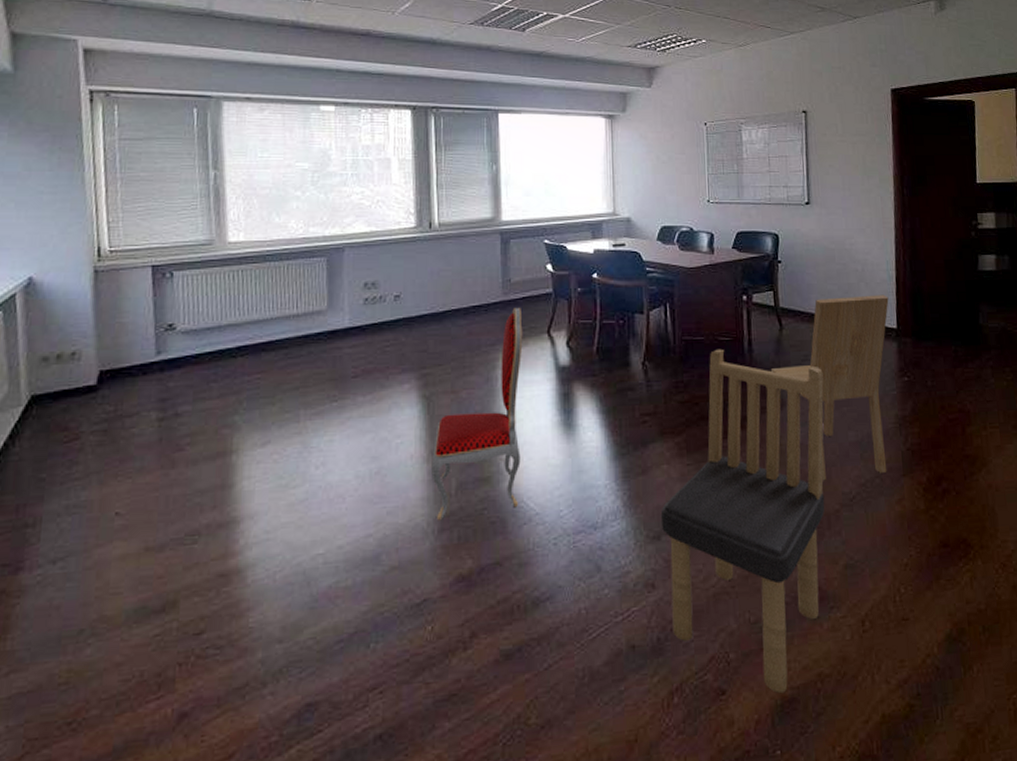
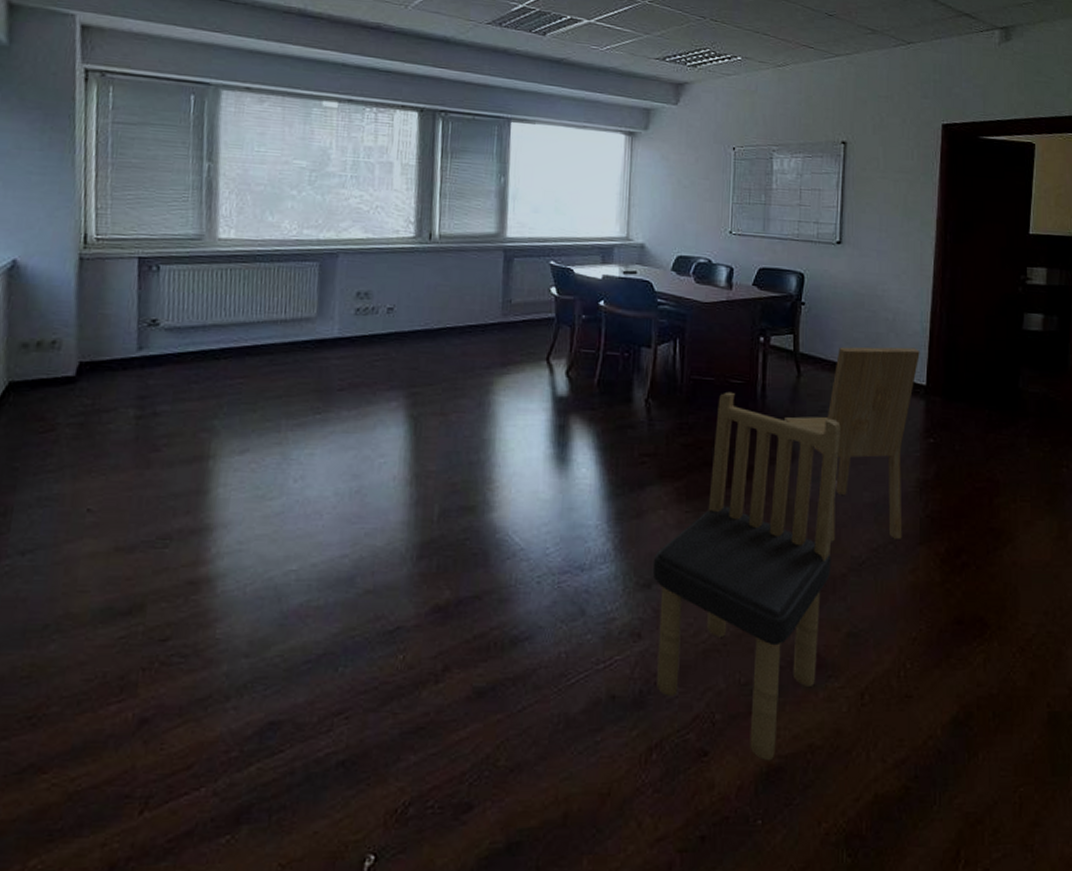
dining chair: present [431,307,523,521] -> none [413,330,521,548]

